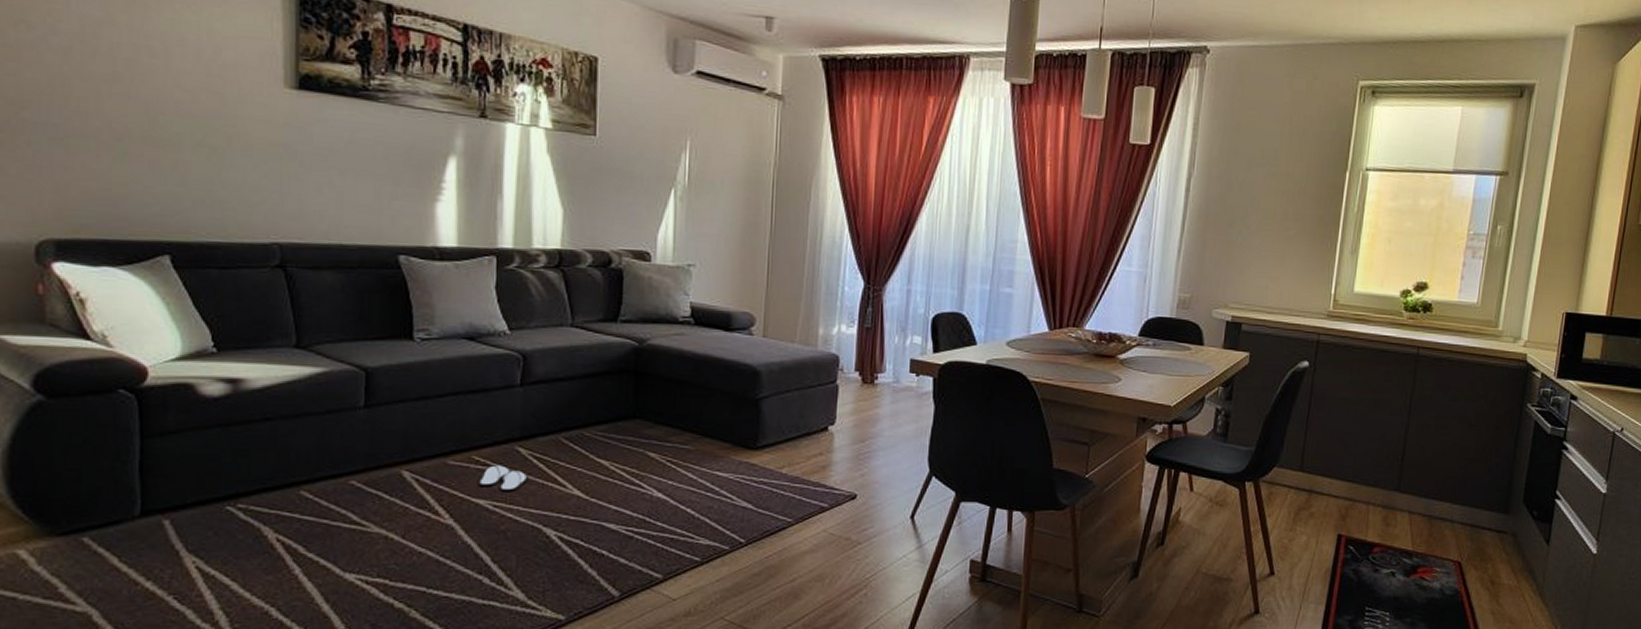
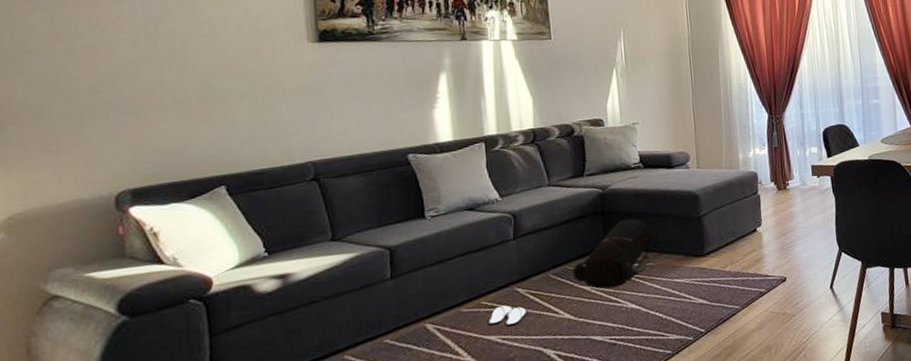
backpack: none [589,385,693,468] -> present [572,218,651,289]

